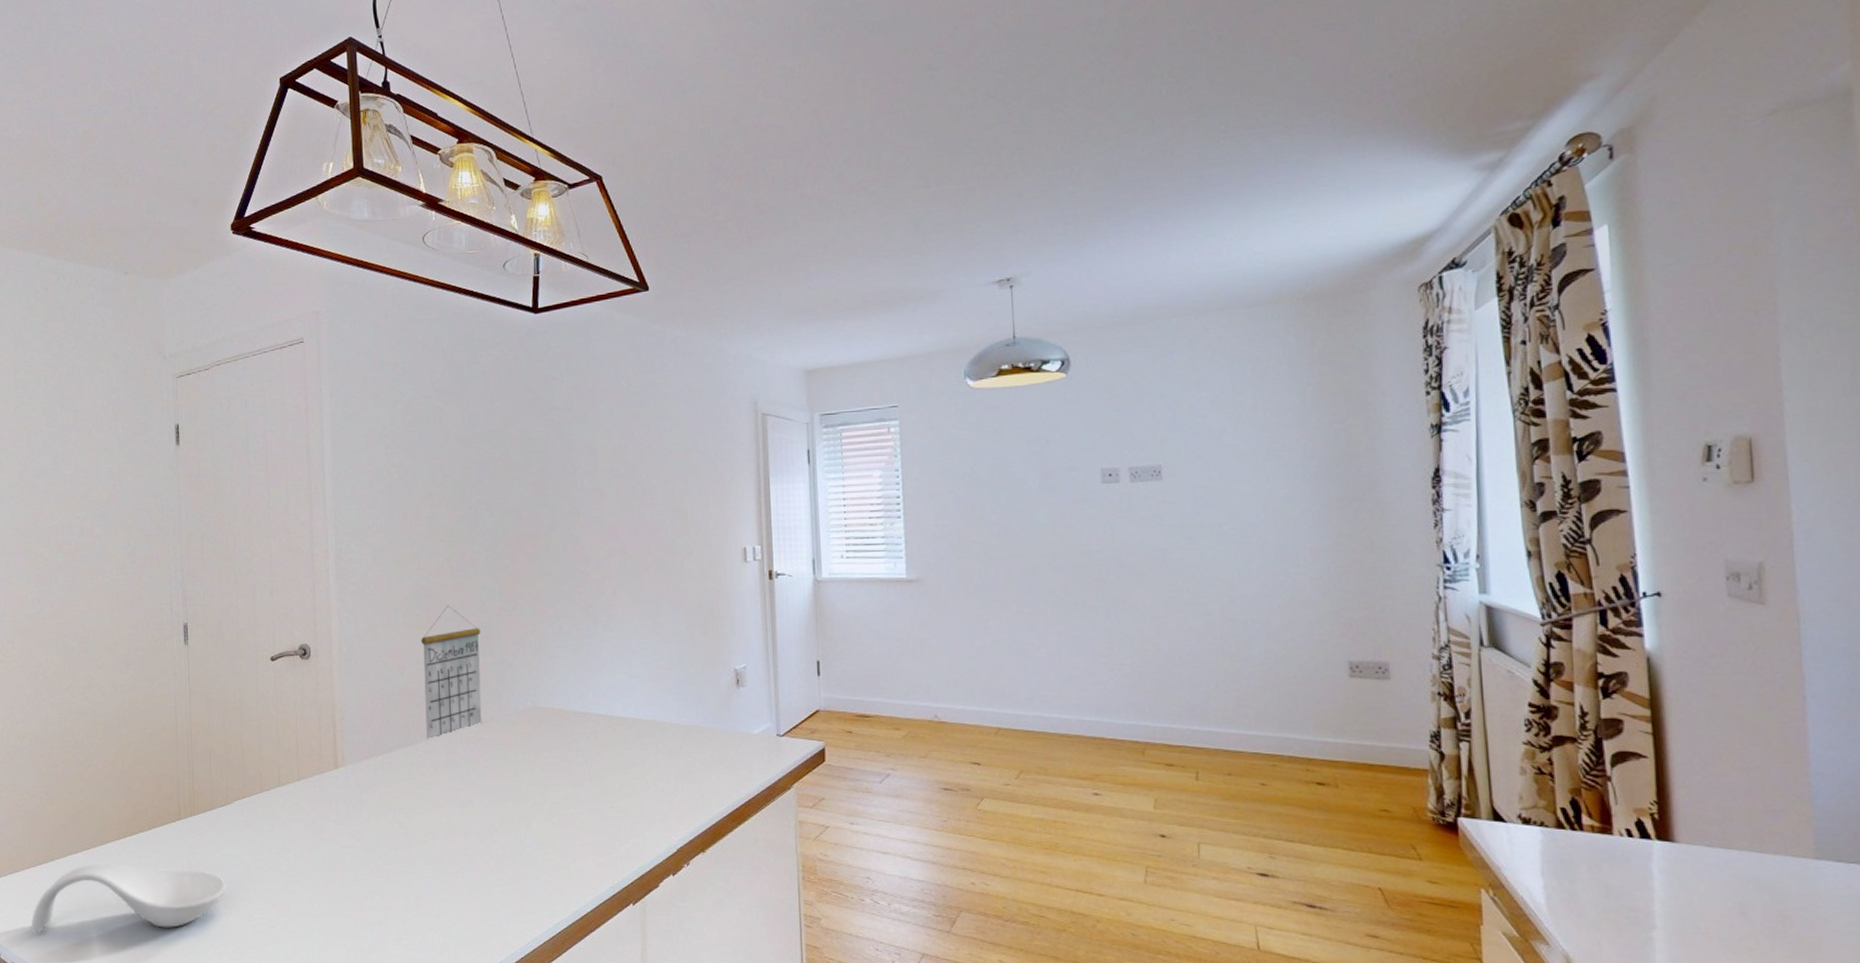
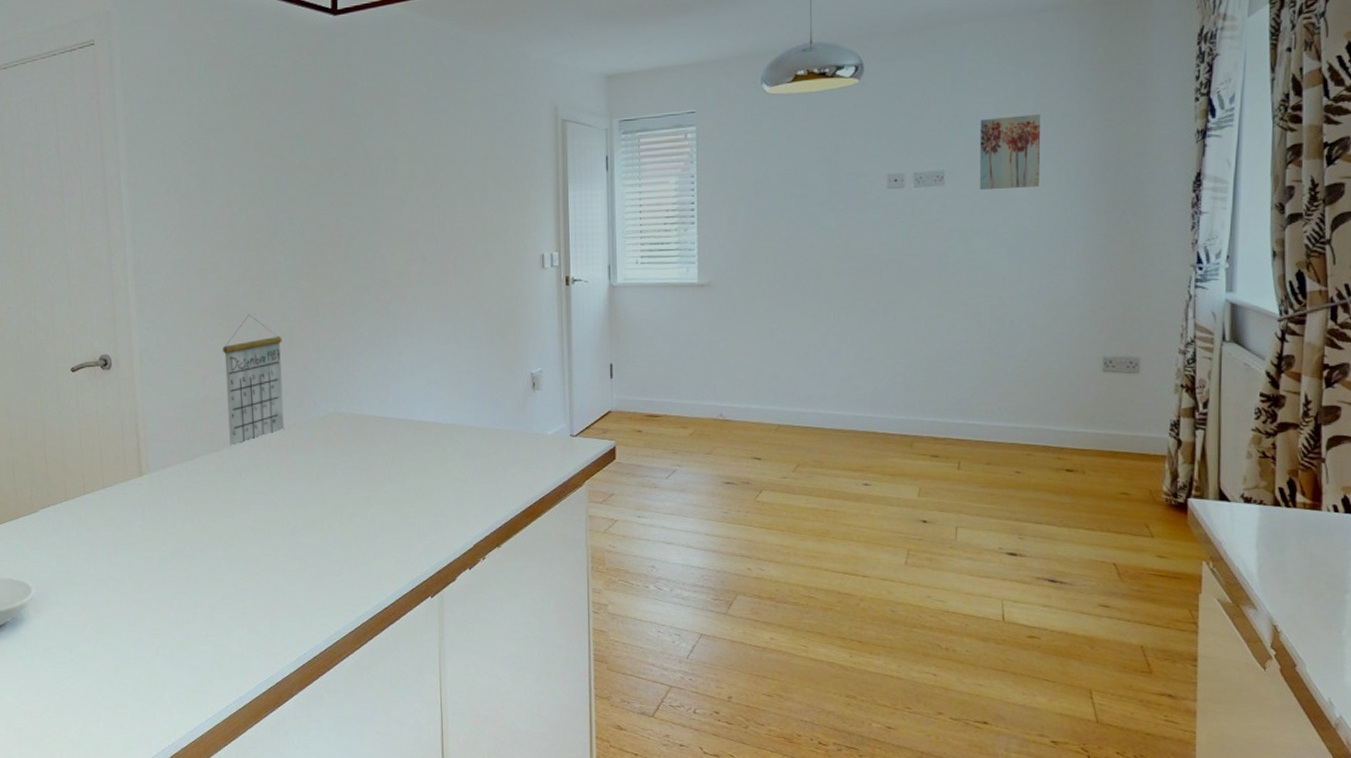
wall art: none [1196,408,1264,485] -> present [979,114,1041,190]

